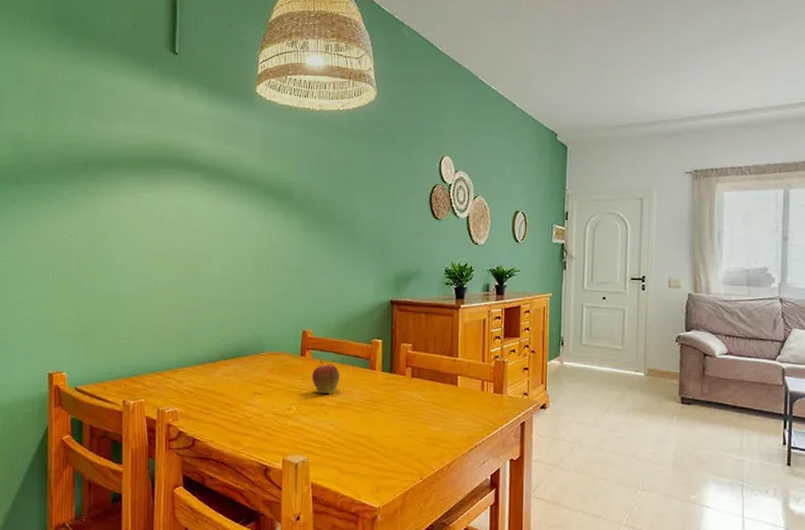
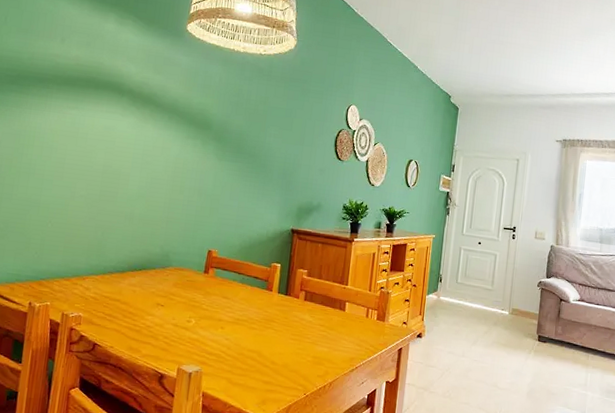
apple: present [312,360,340,393] -> none [212,278,239,310]

